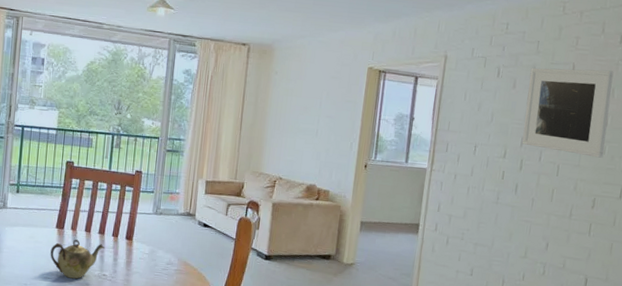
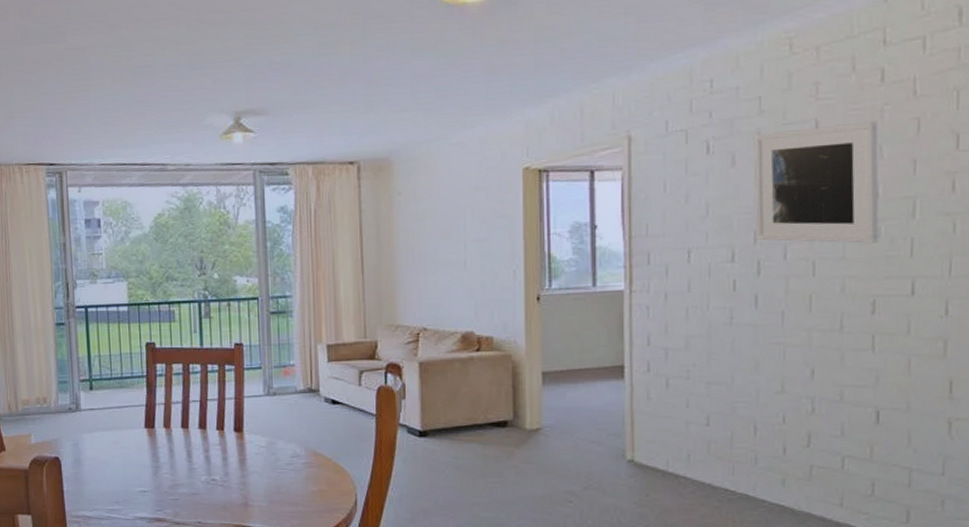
teapot: present [50,239,105,279] -> none [142,439,210,488]

